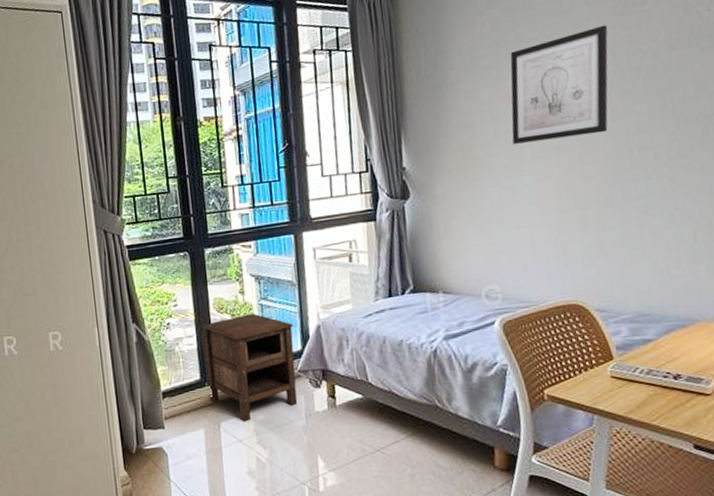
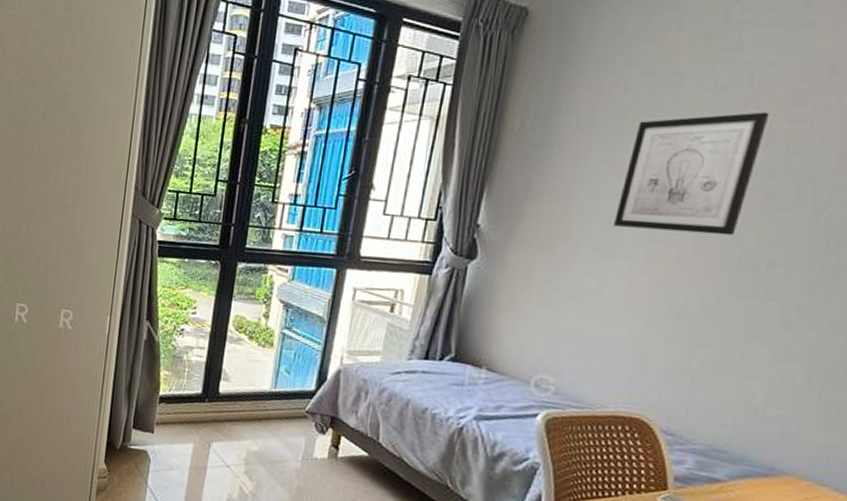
nightstand: present [200,313,298,421] -> none [205,339,313,448]

